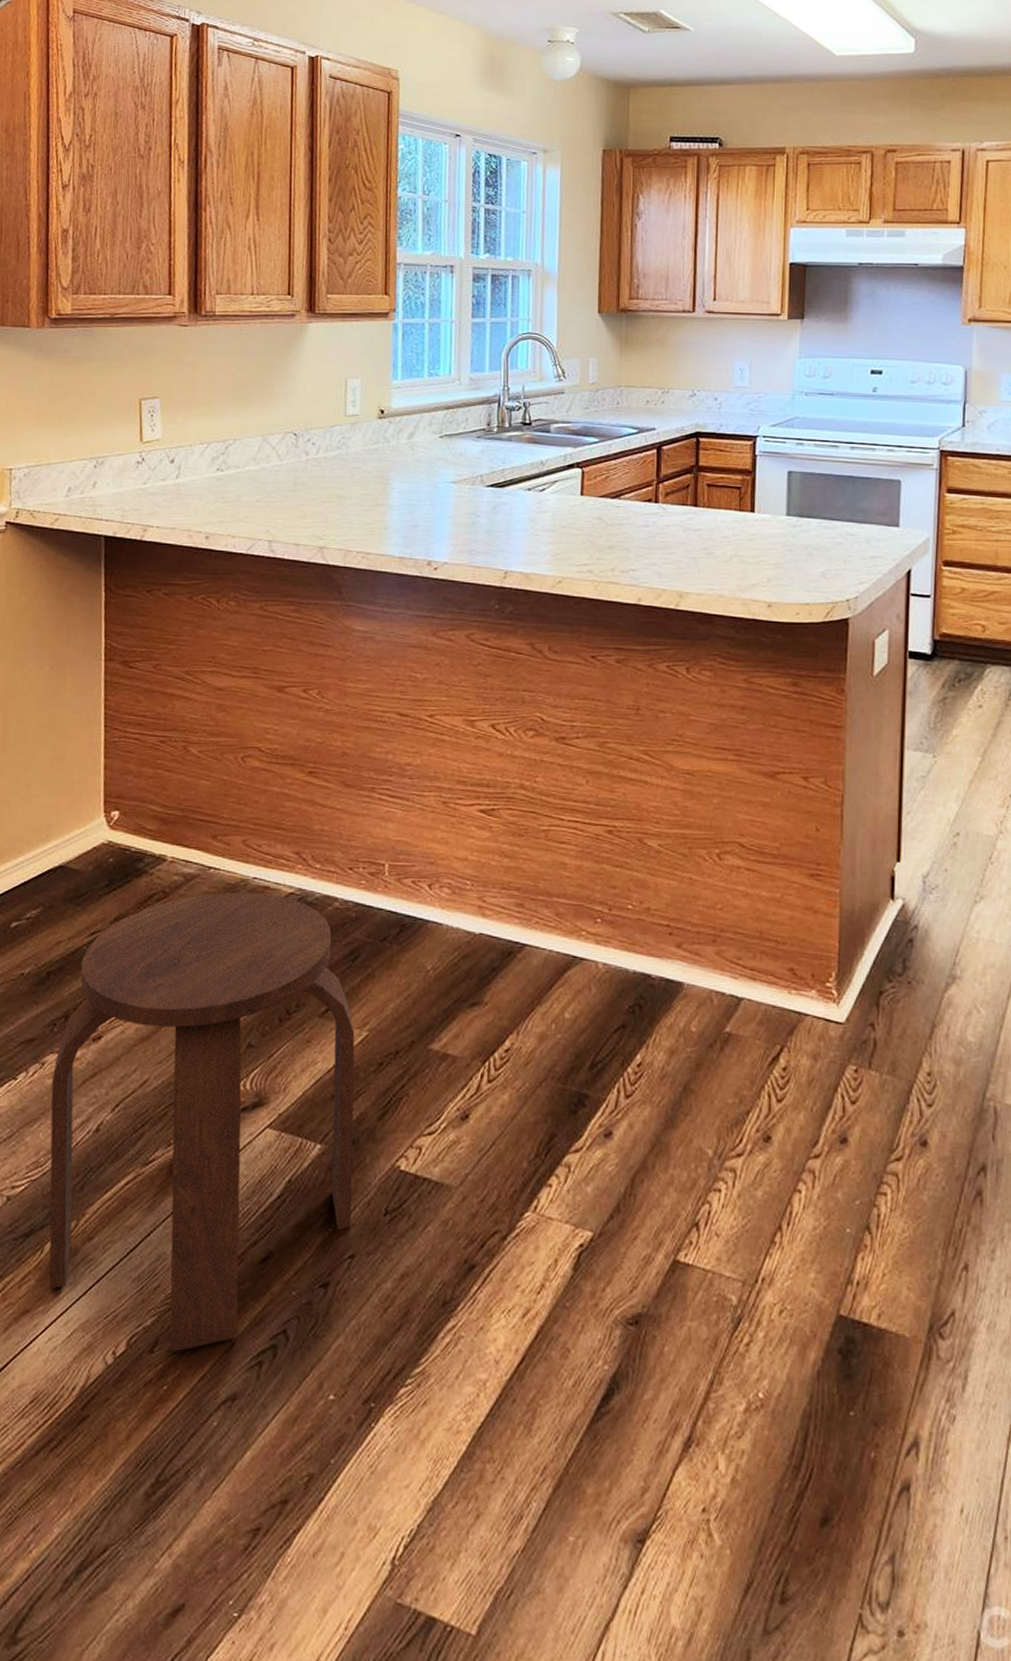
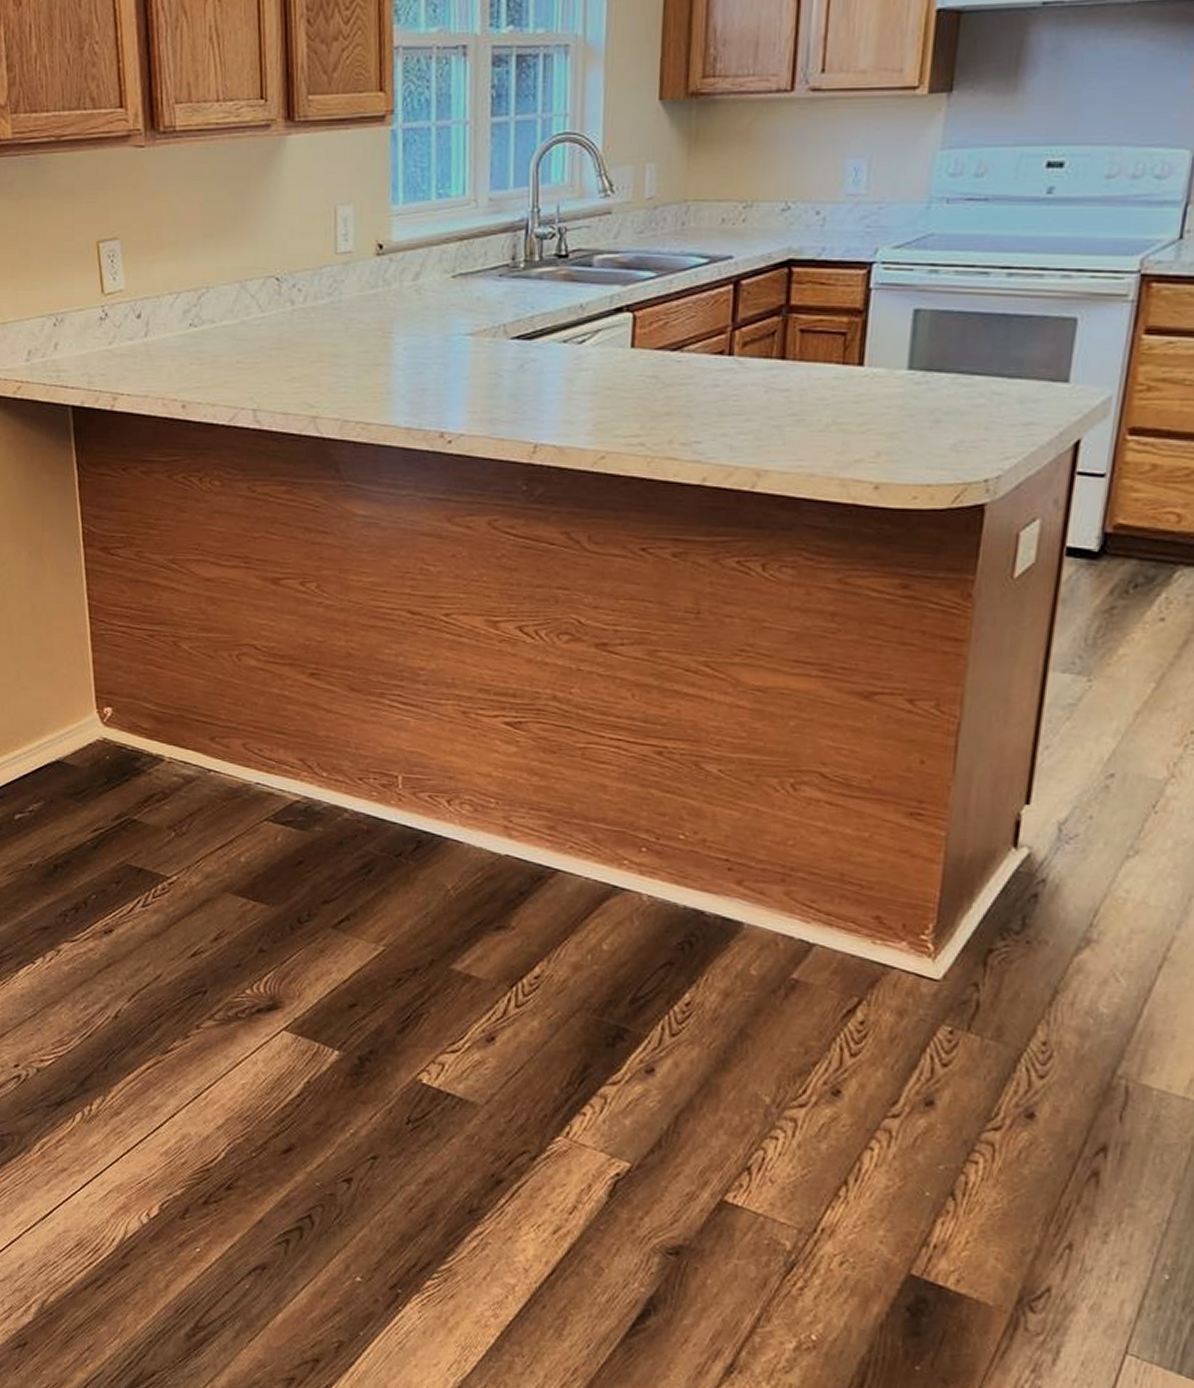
stool: present [49,891,355,1353] -> none [69,796,373,1222]

